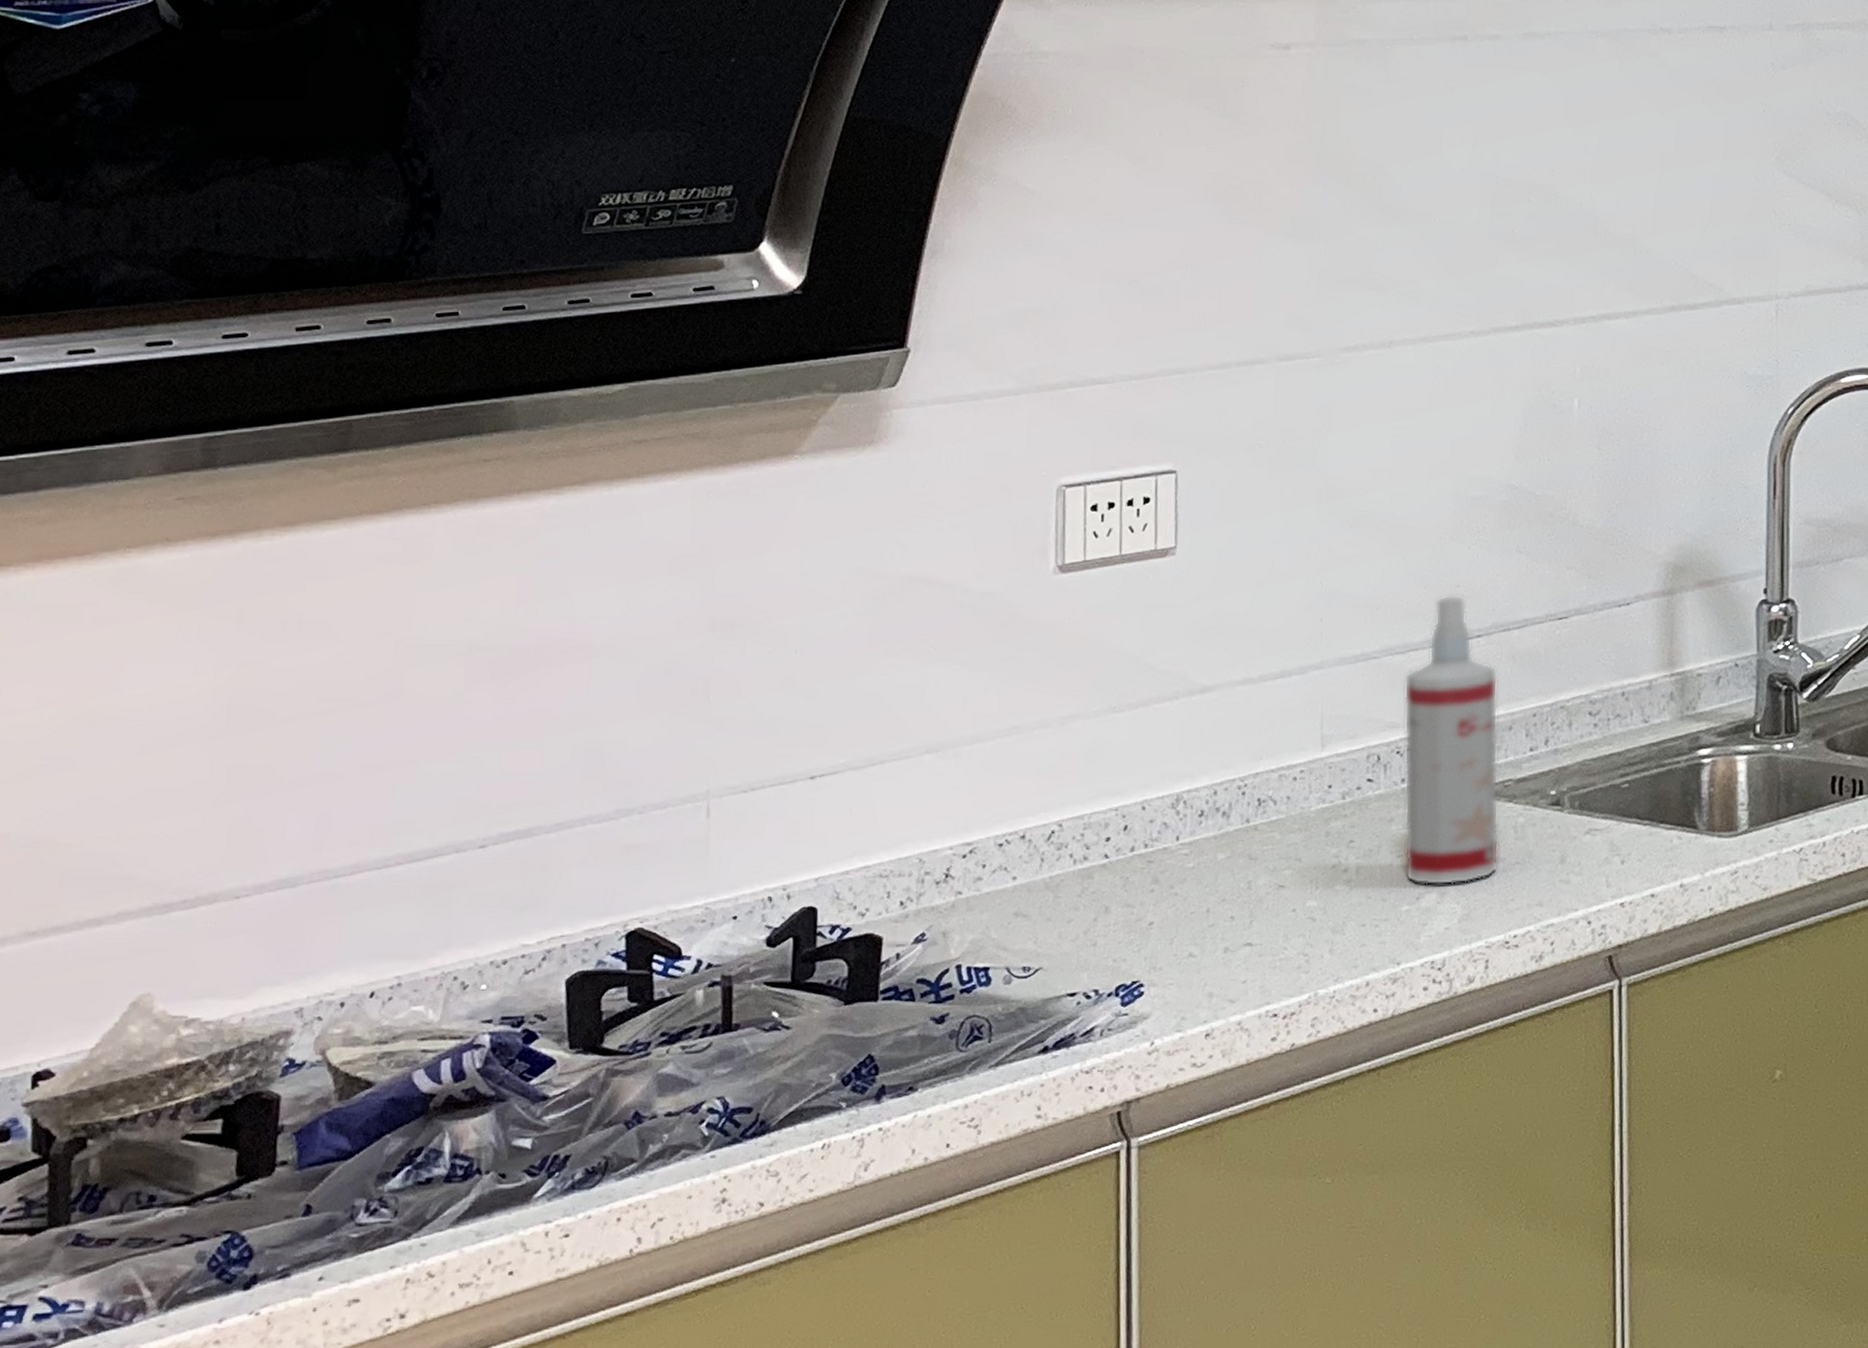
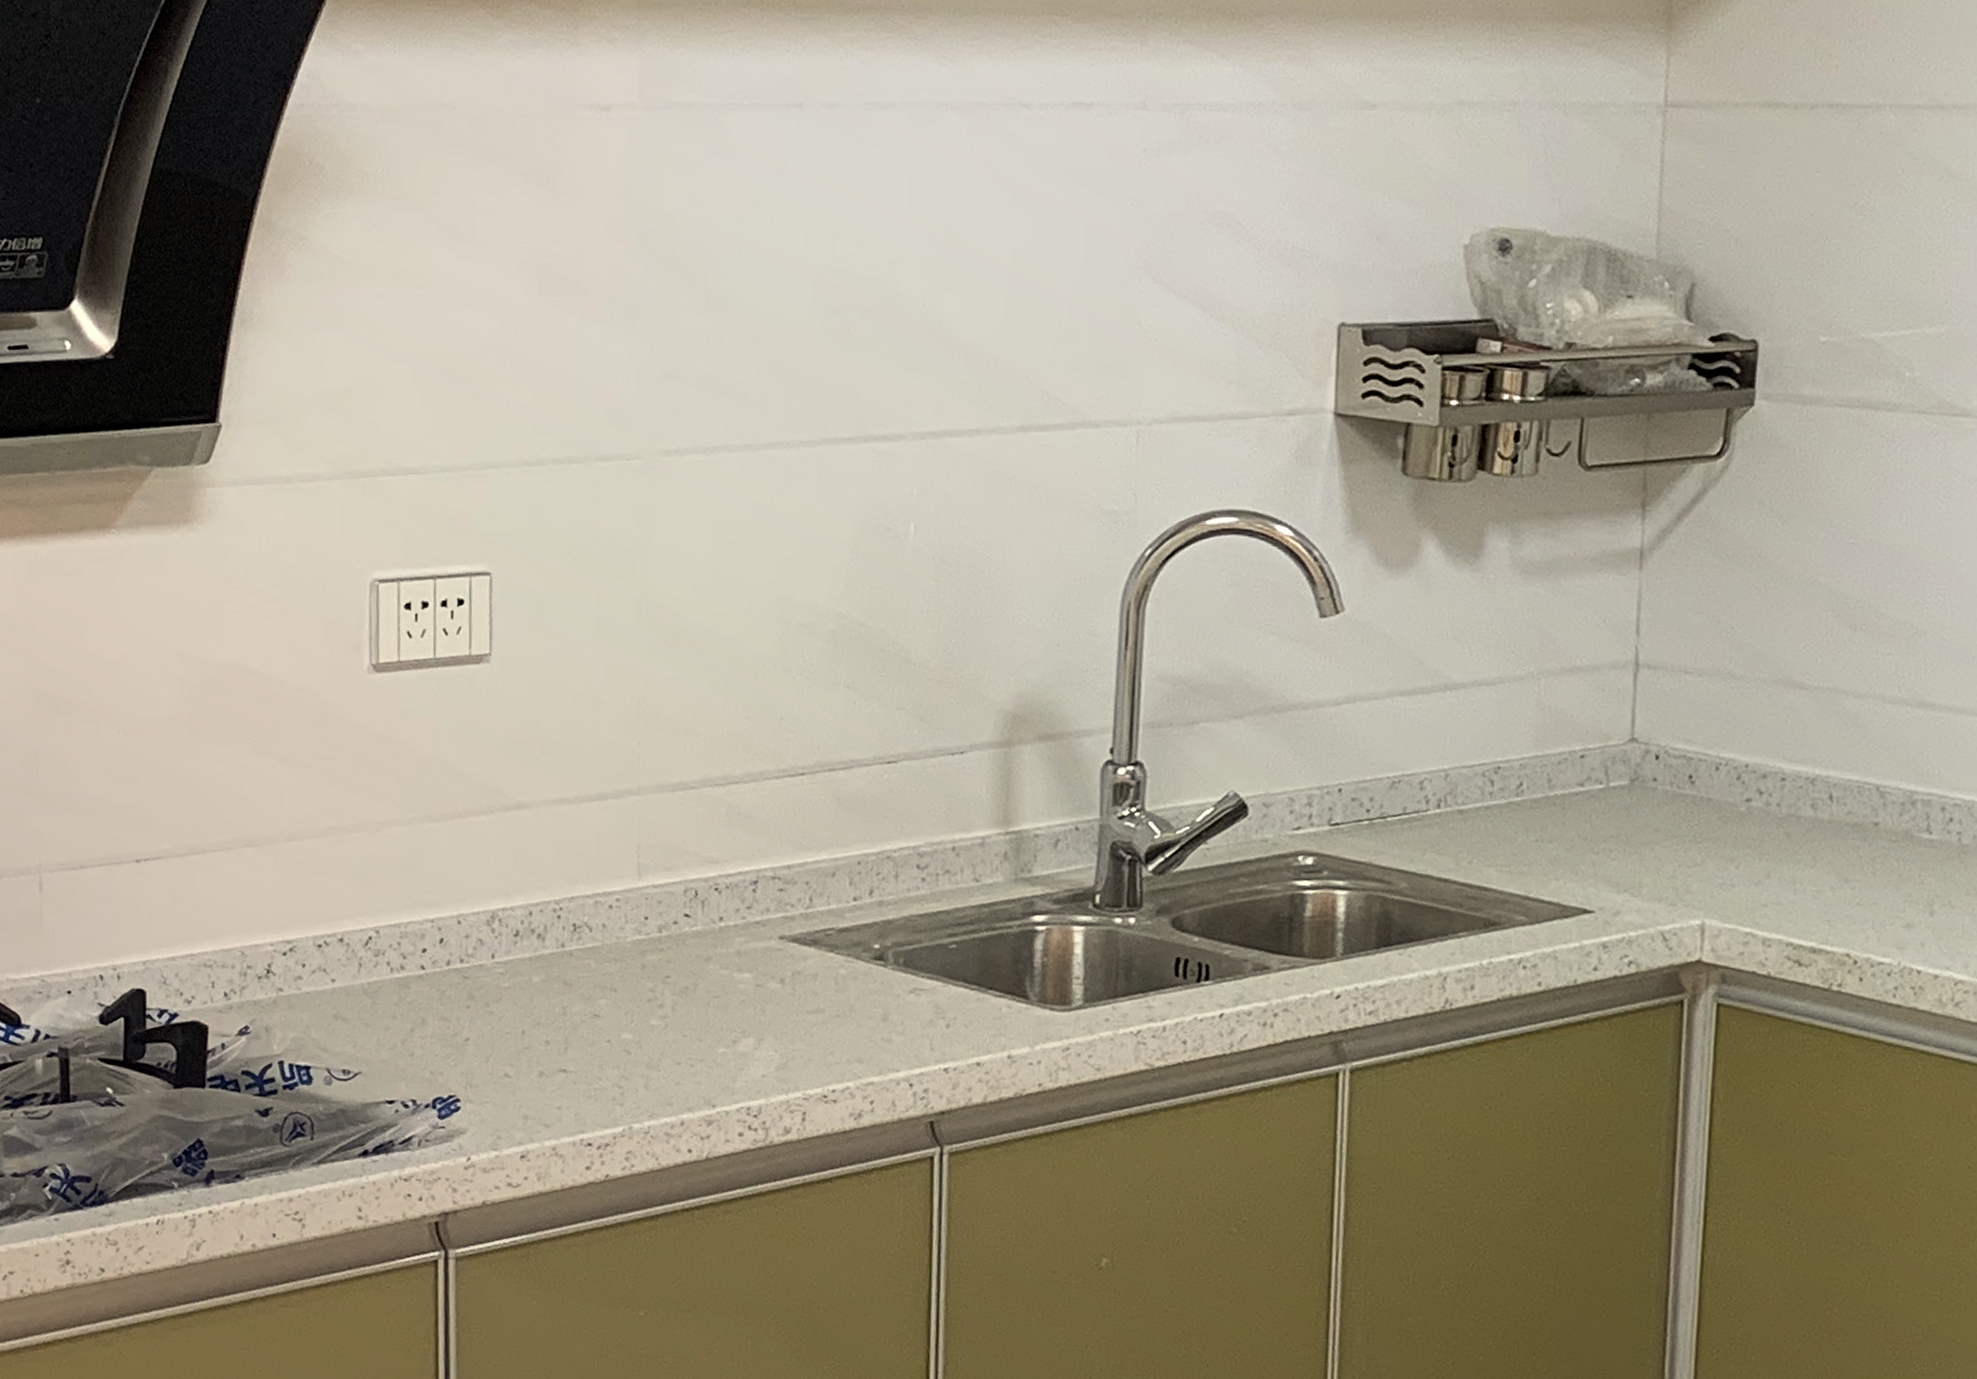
spray bottle: present [1404,595,1499,886] -> none [721,727,822,1032]

